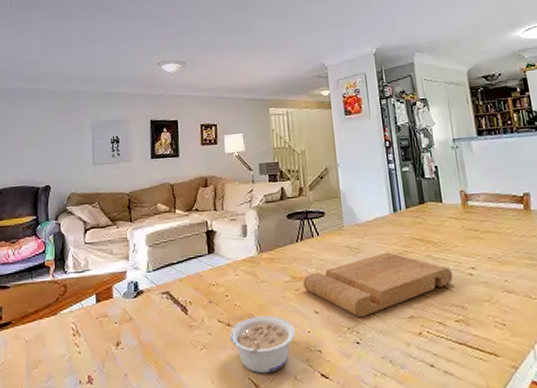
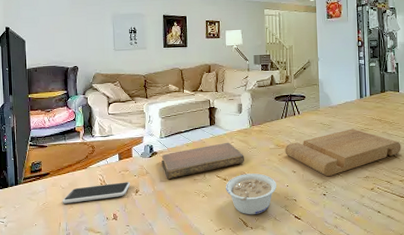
smartphone: none [25,331,110,363] -> present [62,182,131,204]
notebook: none [148,274,252,327] -> present [161,142,244,180]

